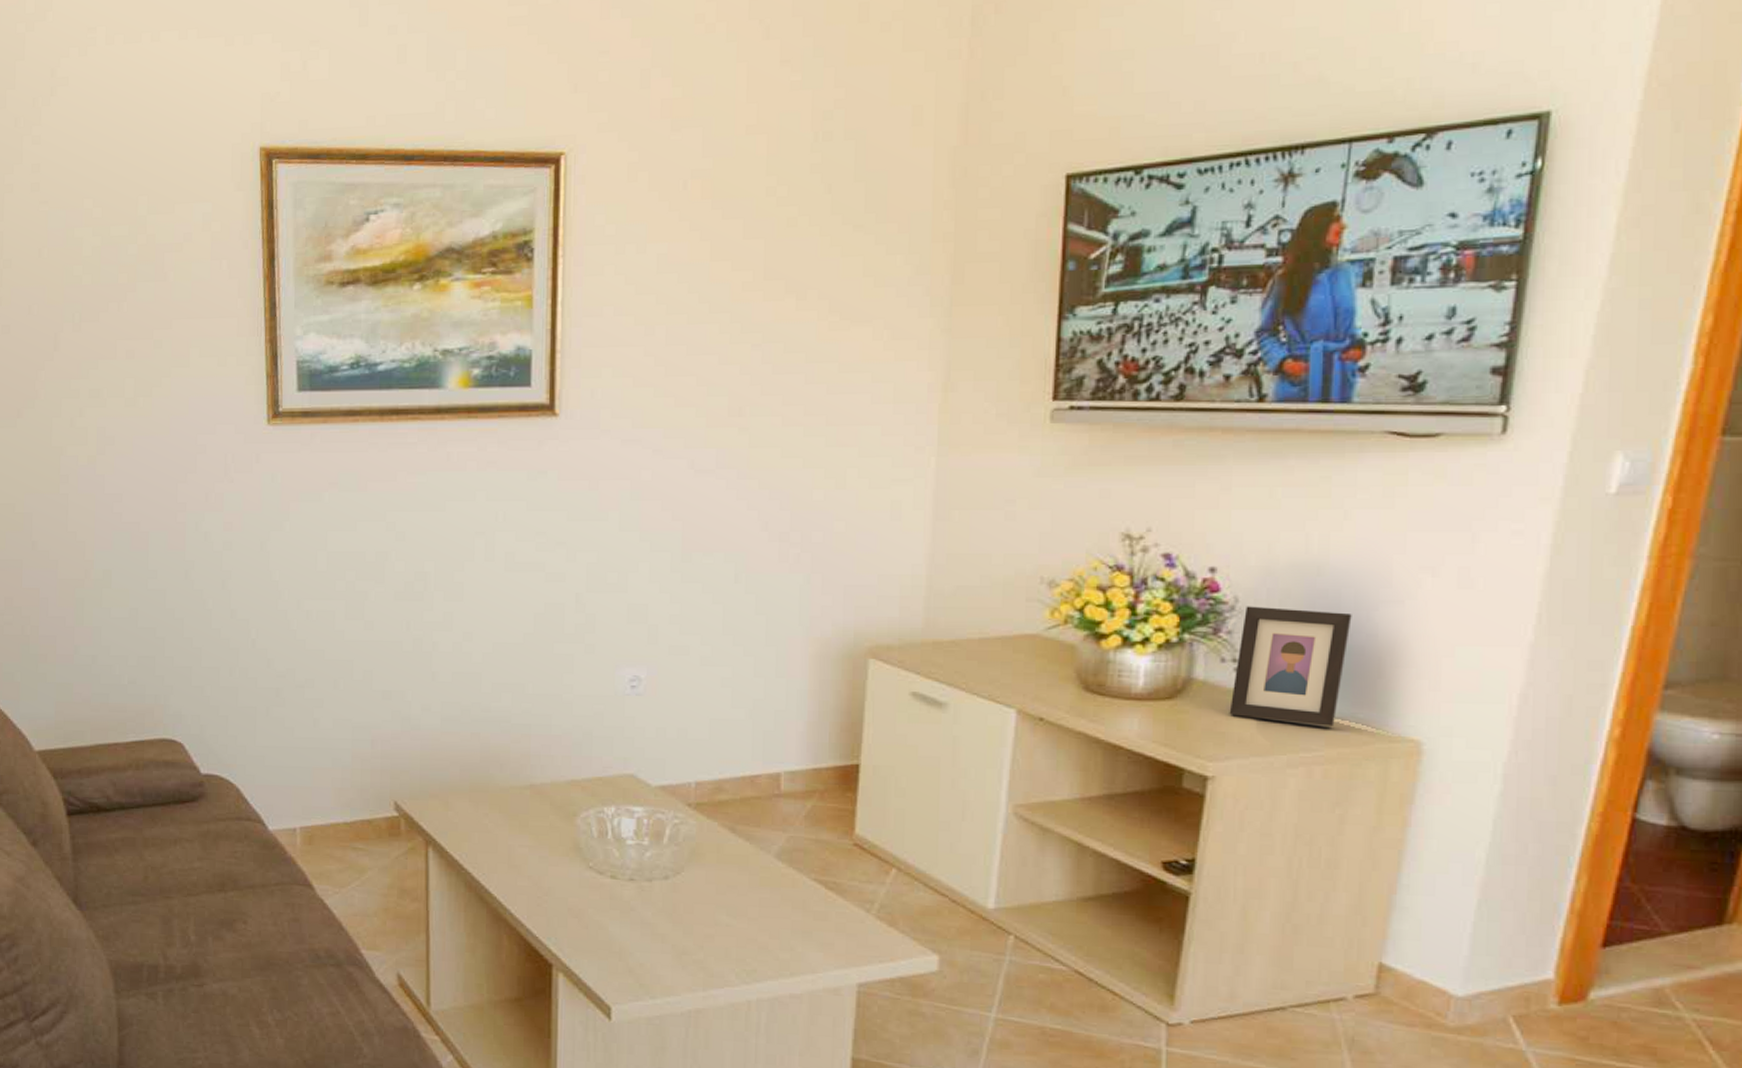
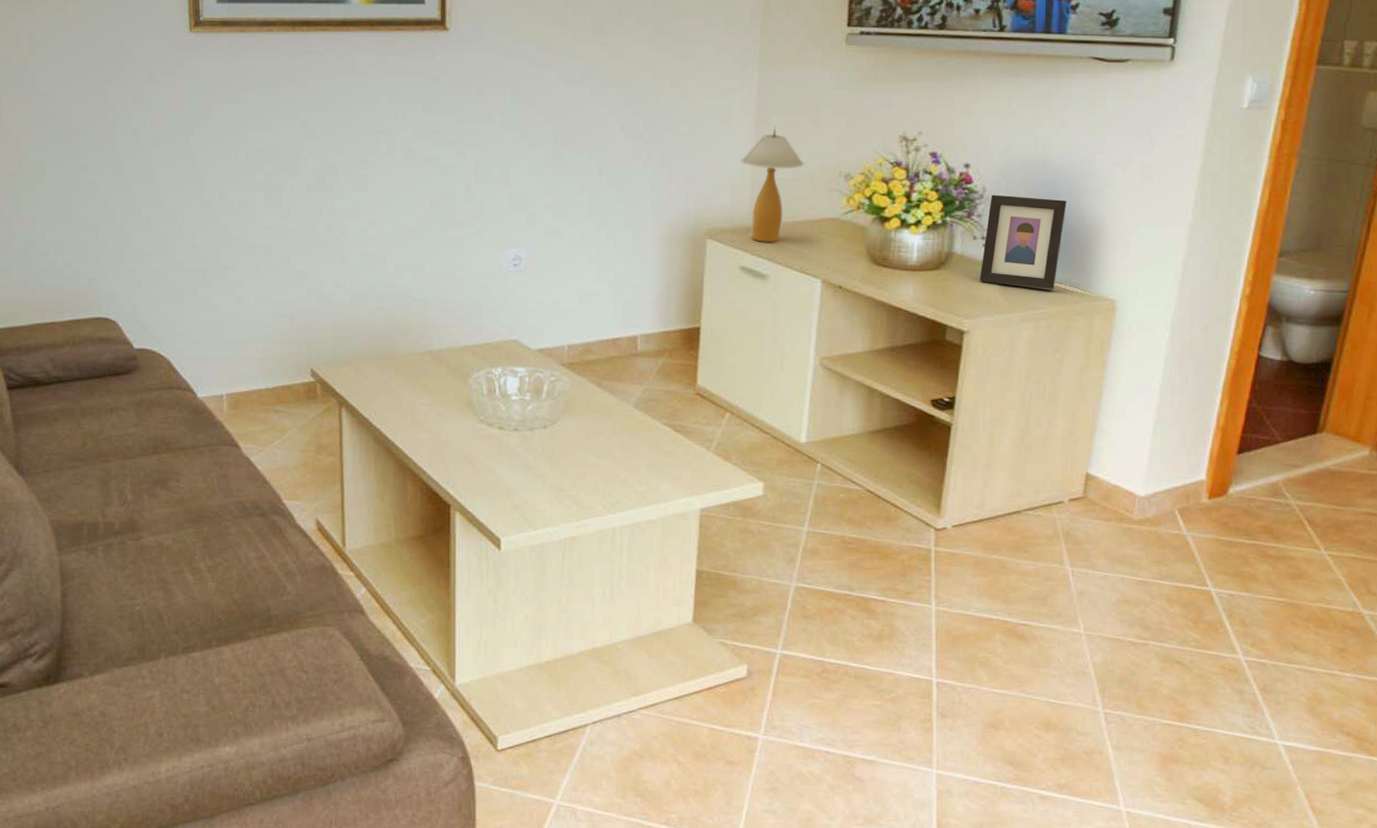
table lamp: none [911,522,996,663] -> present [740,126,805,242]

